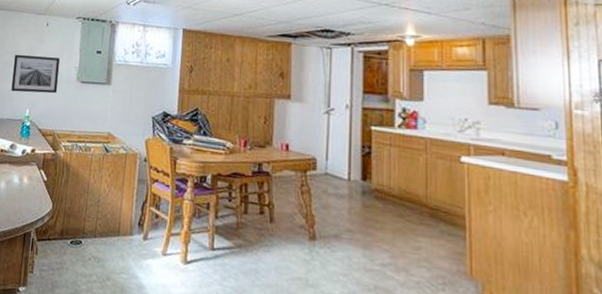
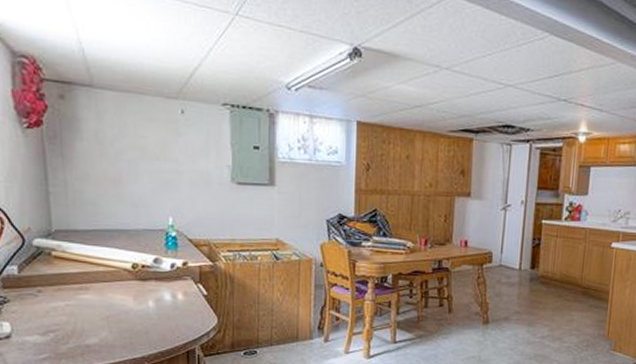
wall art: present [11,54,60,94] -> none [141,149,207,198]

